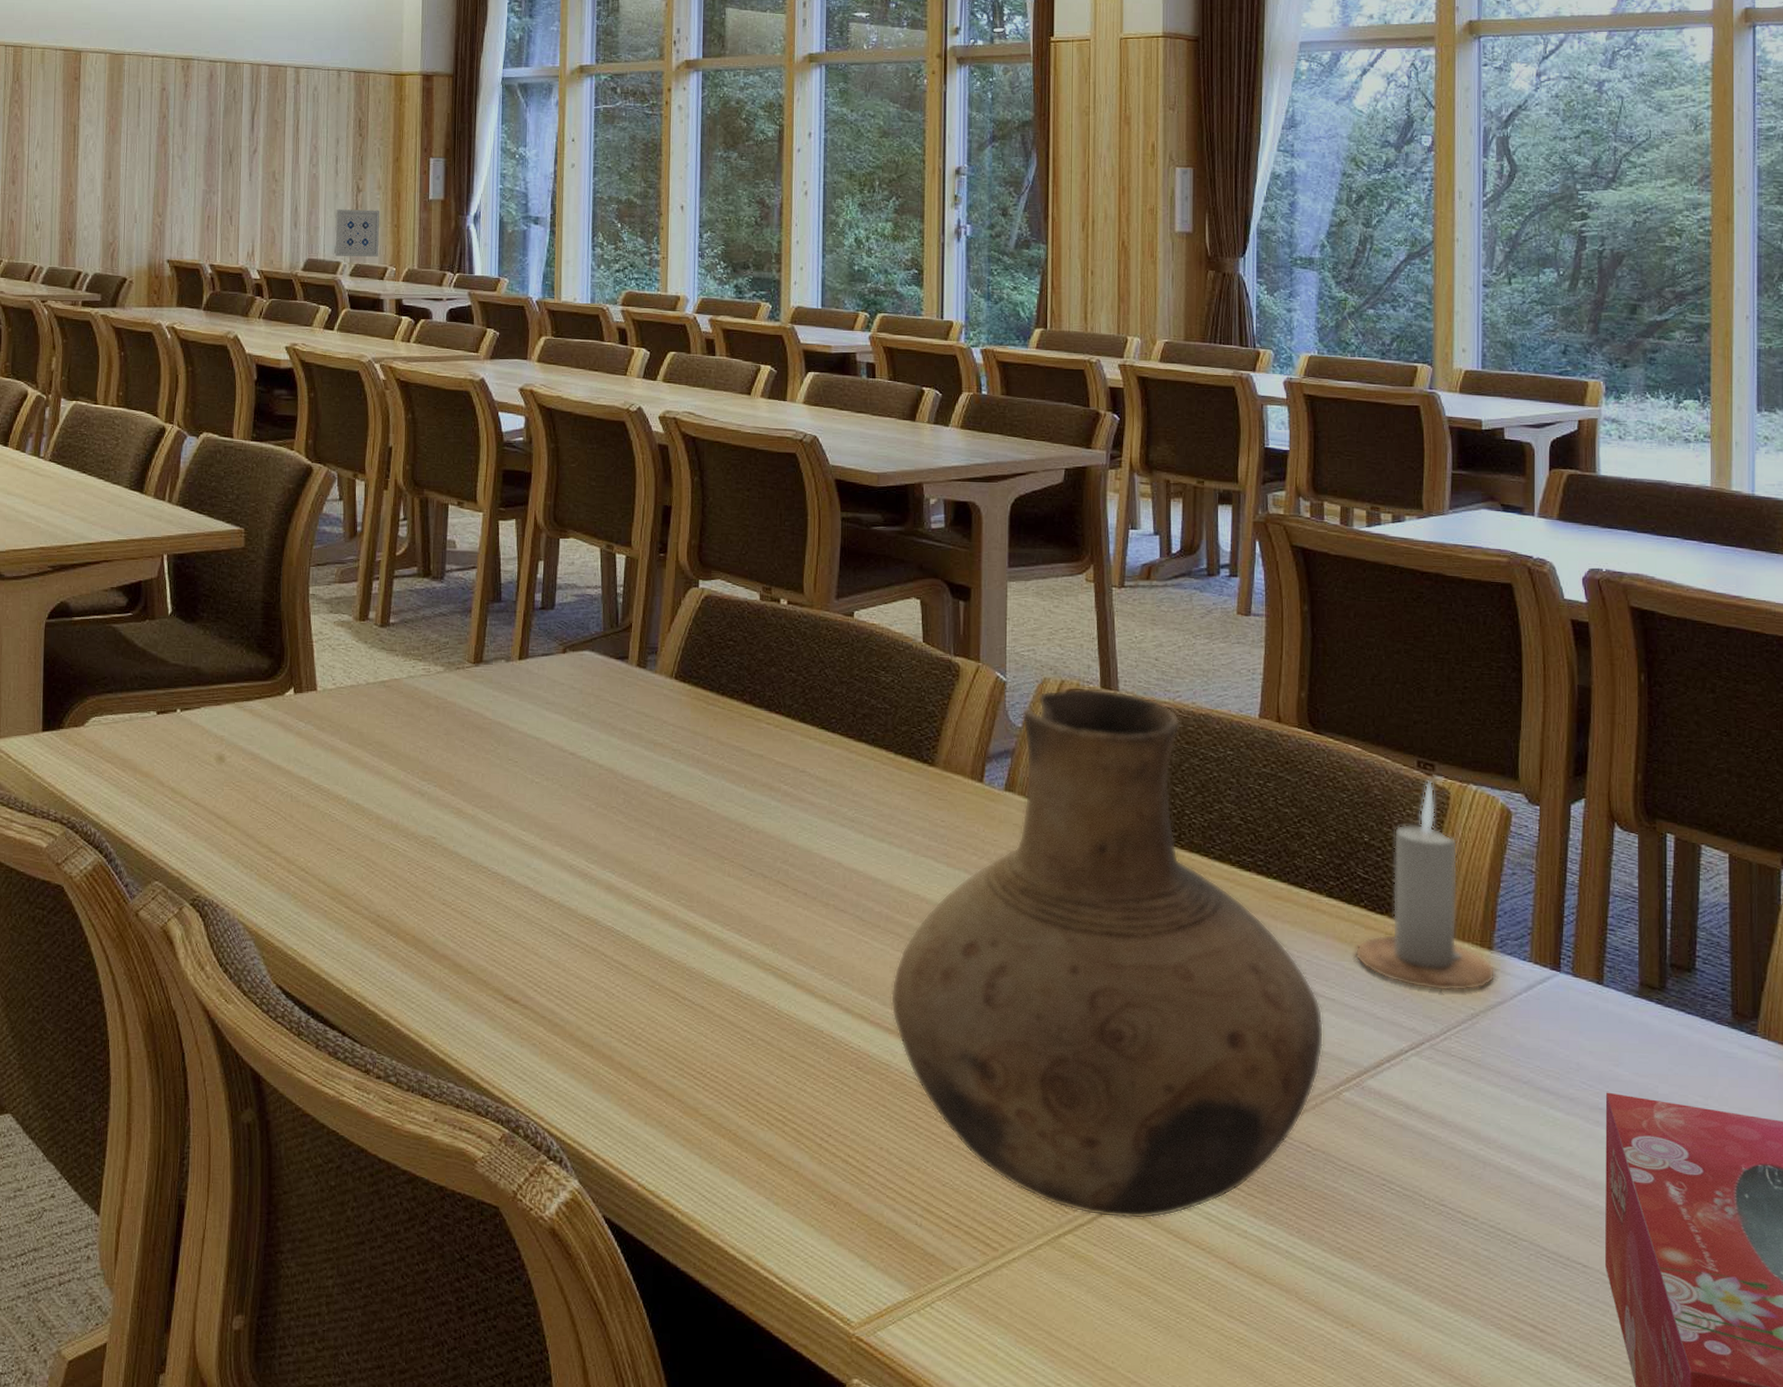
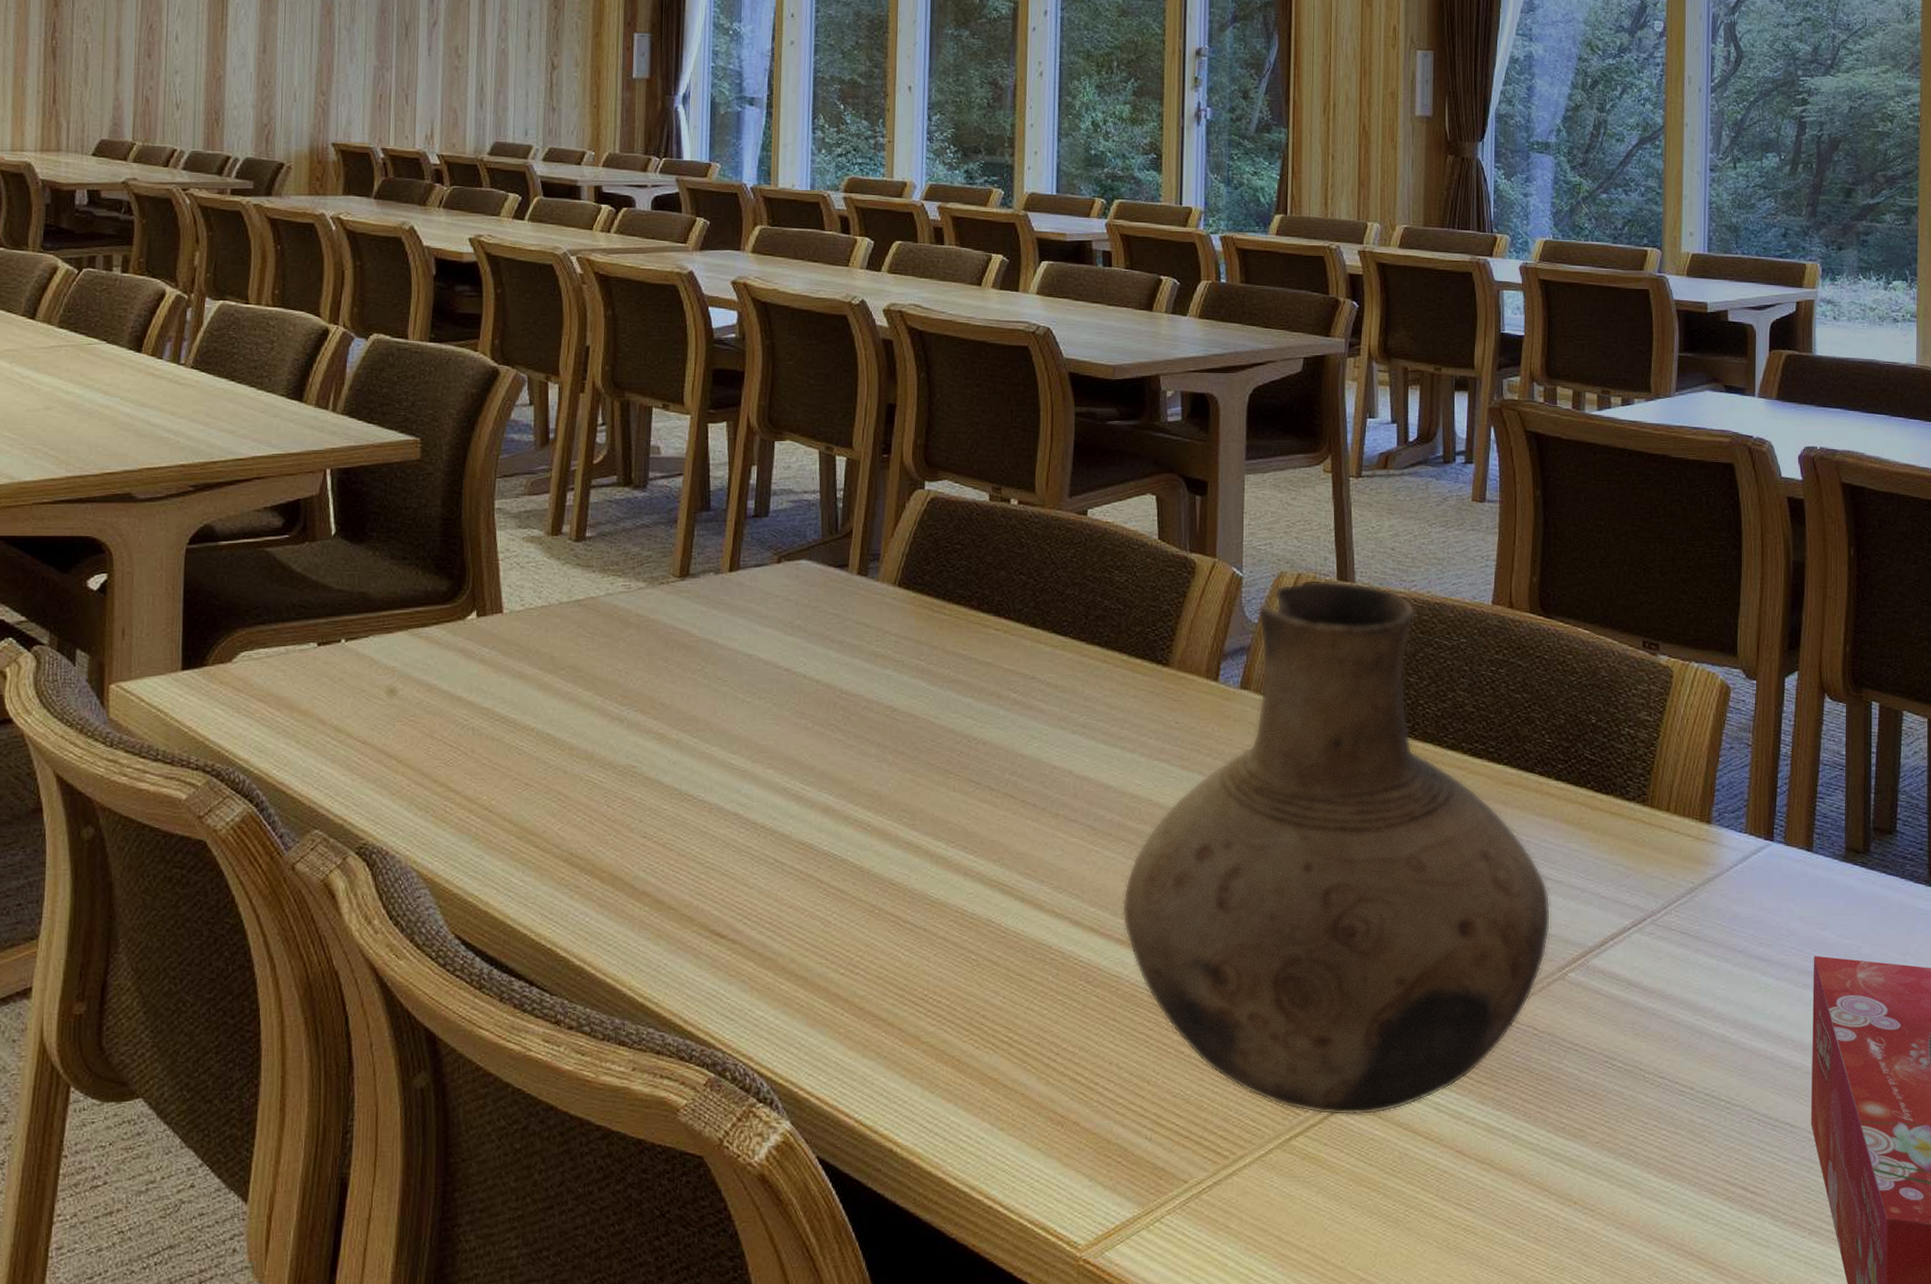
wall art: present [335,209,379,257] -> none [527,88,577,141]
candle: present [1355,780,1496,992] -> none [1581,660,1714,868]

